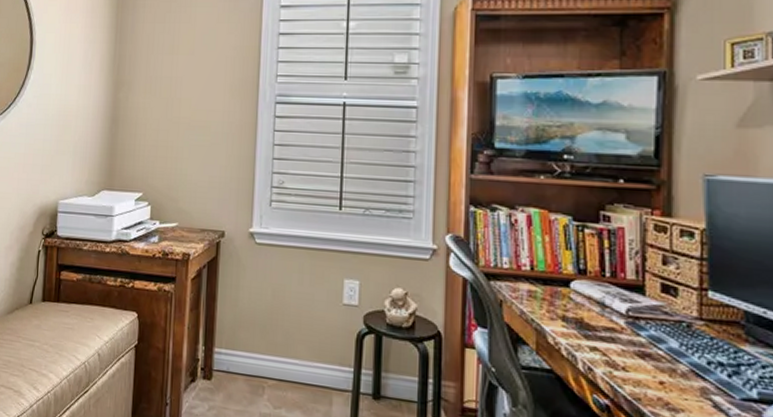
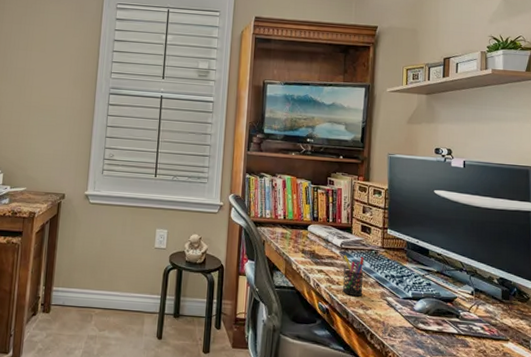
pen holder: none [632,326,669,391] -> present [342,254,365,297]

